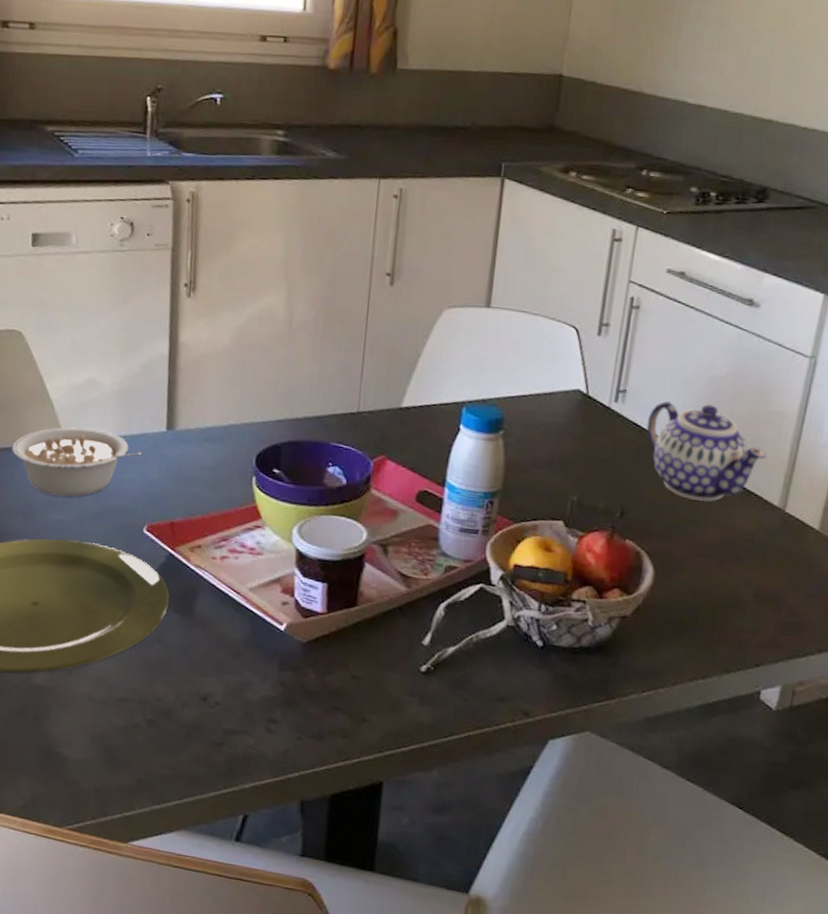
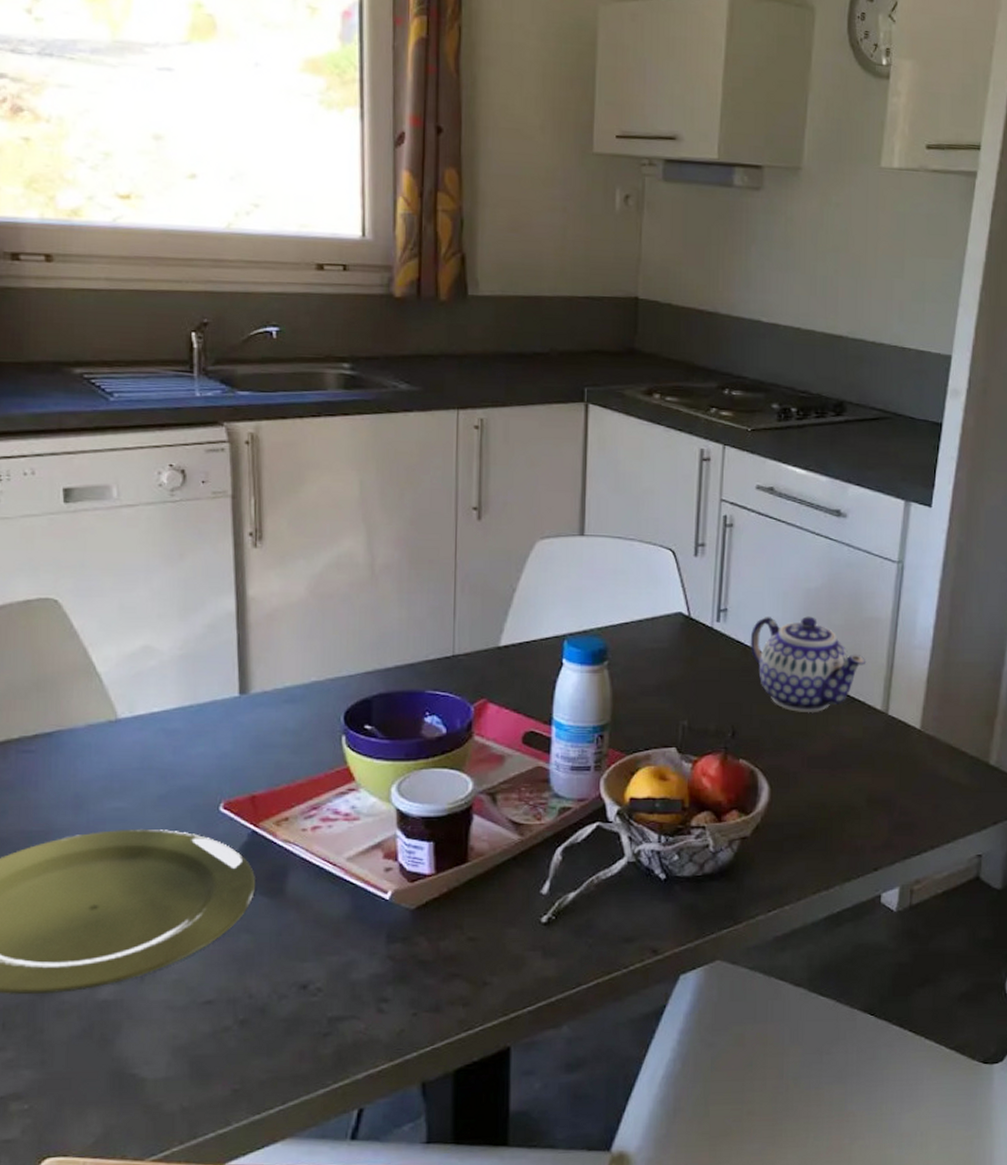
legume: present [12,427,142,497] -> none [54,702,212,782]

